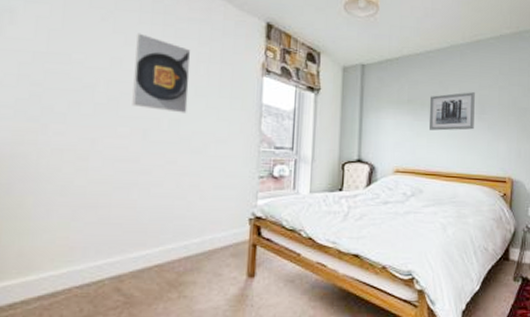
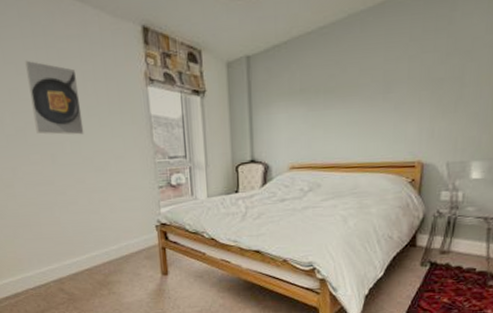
wall art: present [429,92,475,131] -> none [325,68,379,120]

